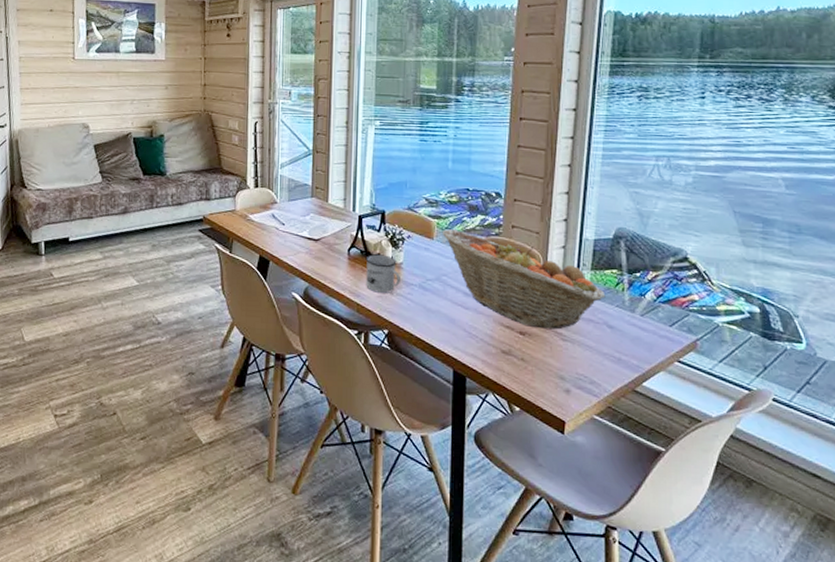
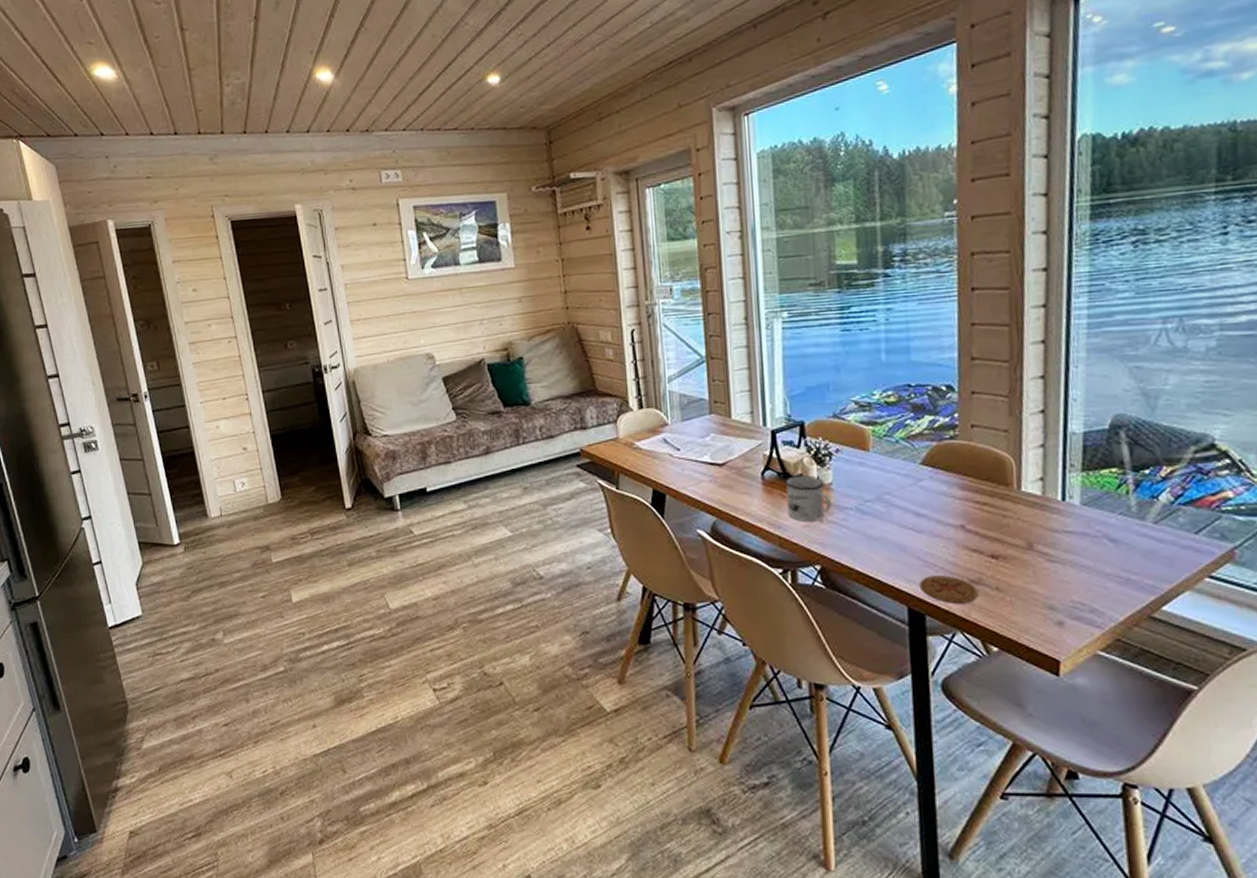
fruit basket: present [442,229,606,330] -> none [879,436,1104,549]
coaster: none [463,345,507,370] -> present [919,575,978,603]

